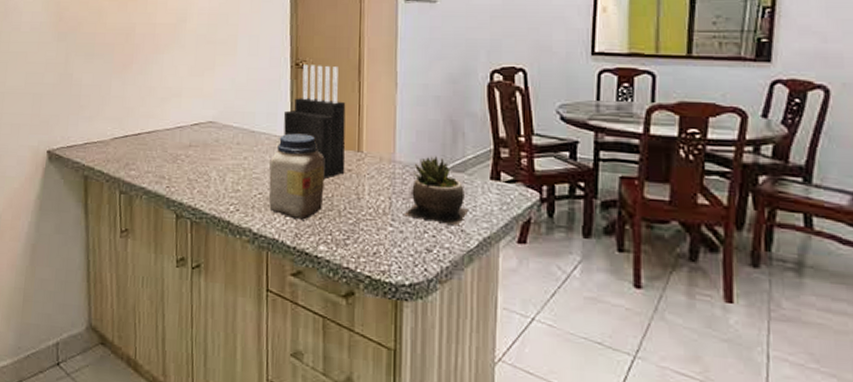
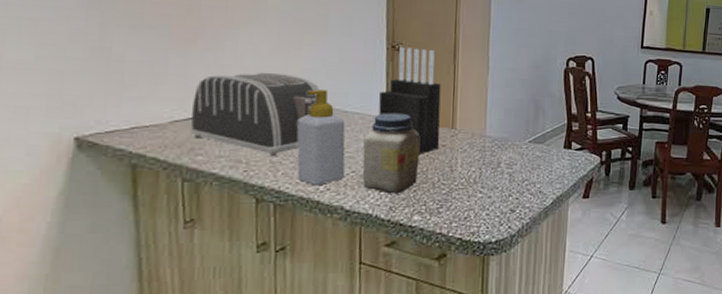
toaster: none [125,93,230,174] -> present [189,72,320,156]
soap bottle: none [210,109,253,206] -> present [297,90,346,186]
succulent plant: present [404,156,469,226] -> none [492,131,546,189]

